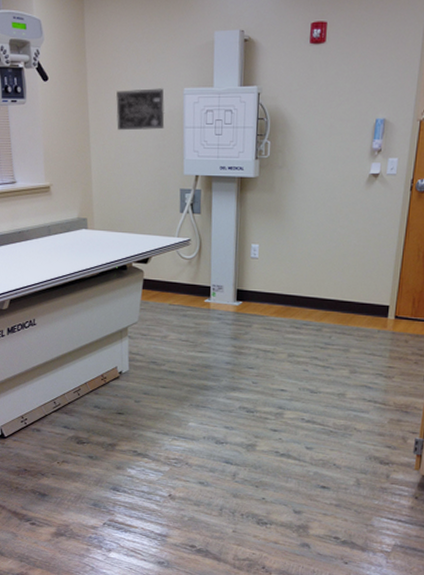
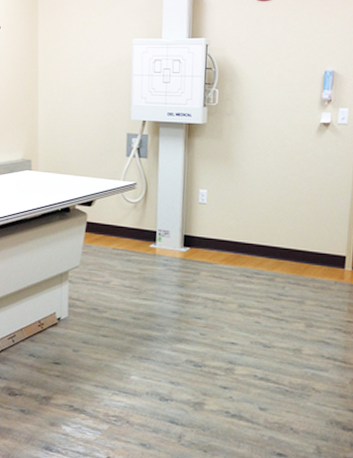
wall art: present [116,88,165,131] -> none [65,38,114,77]

